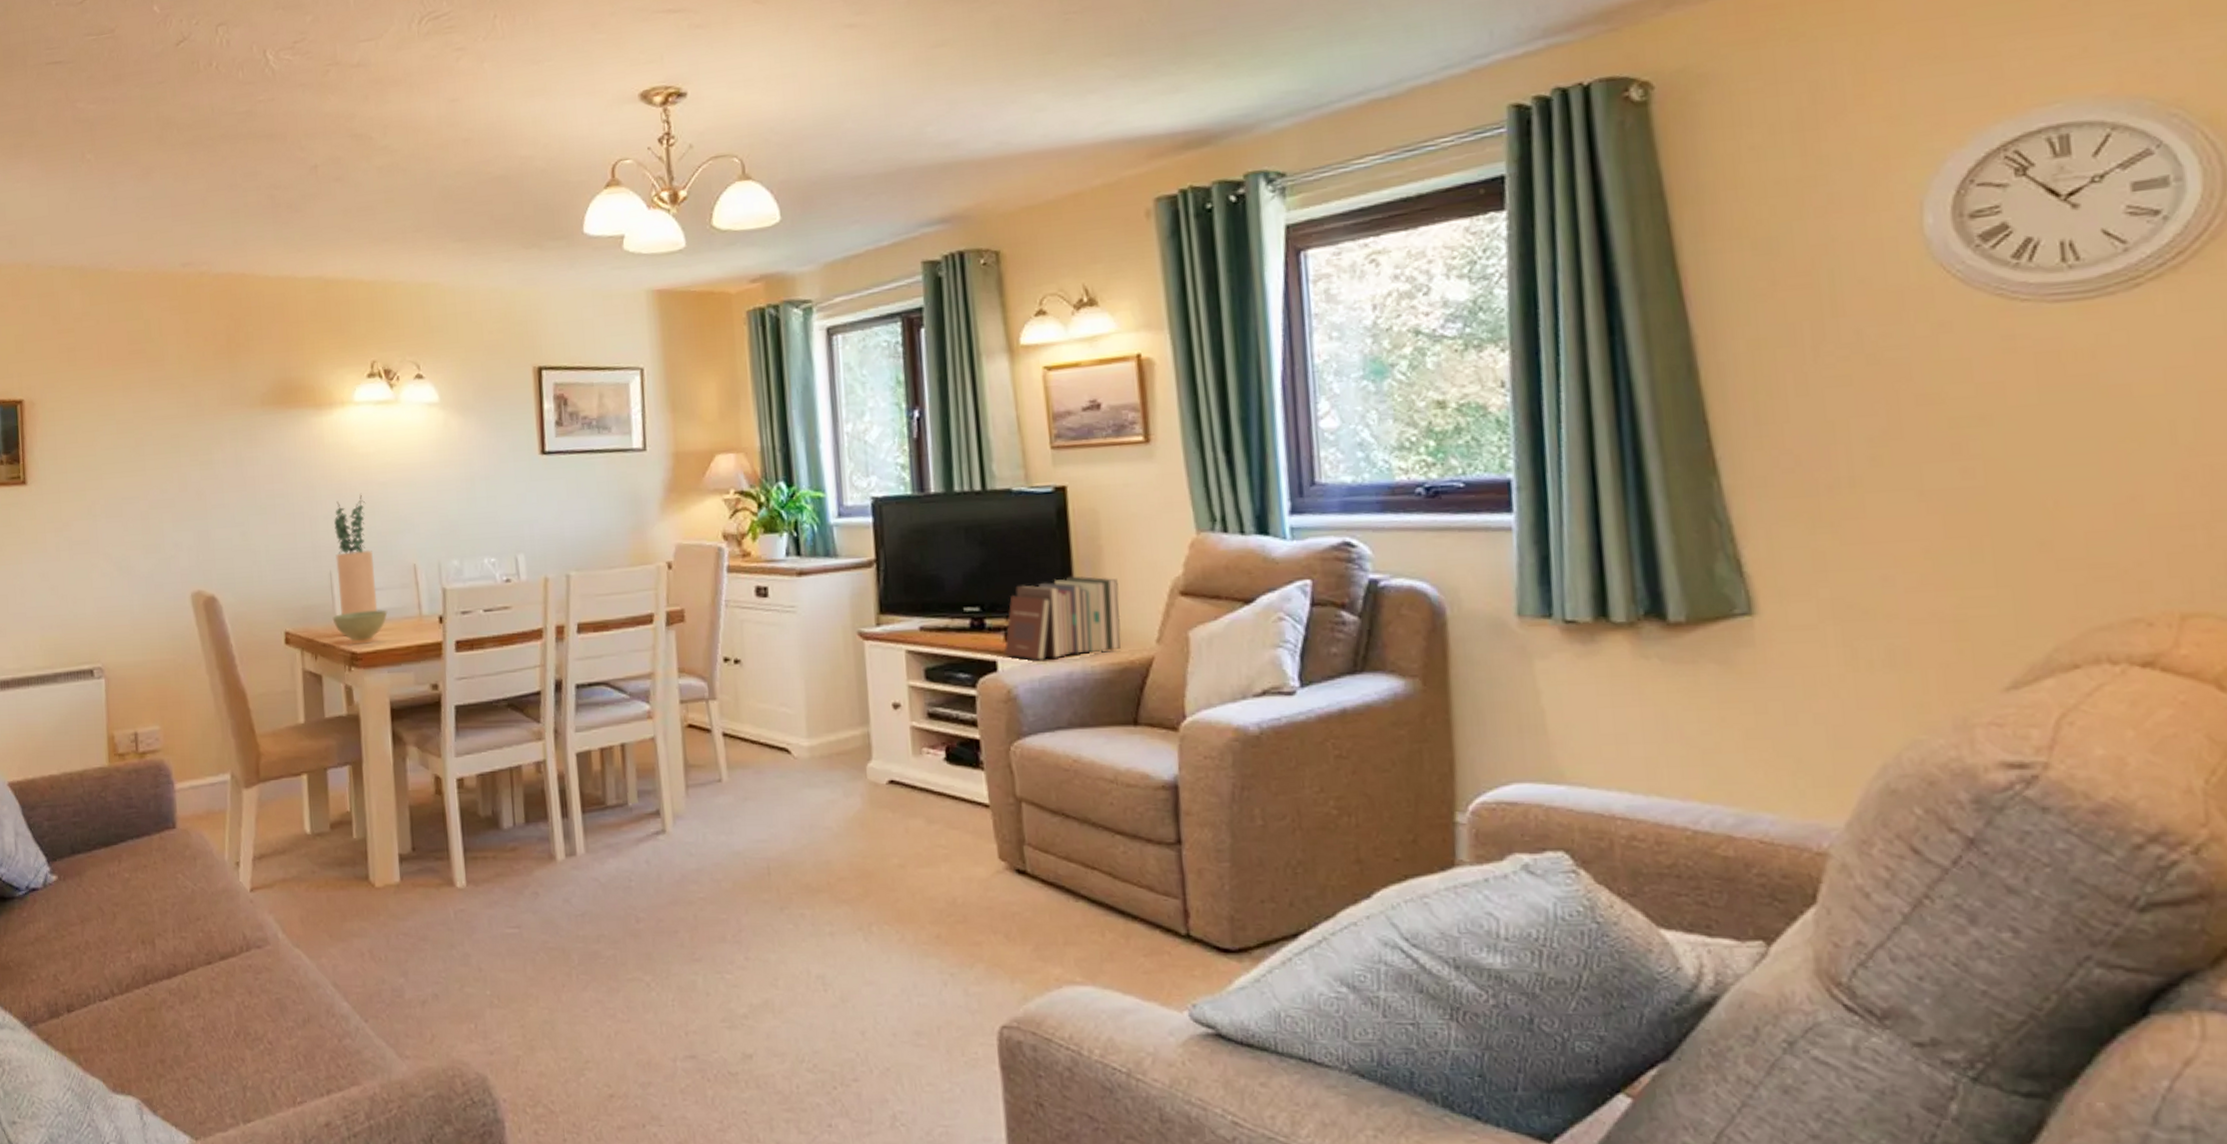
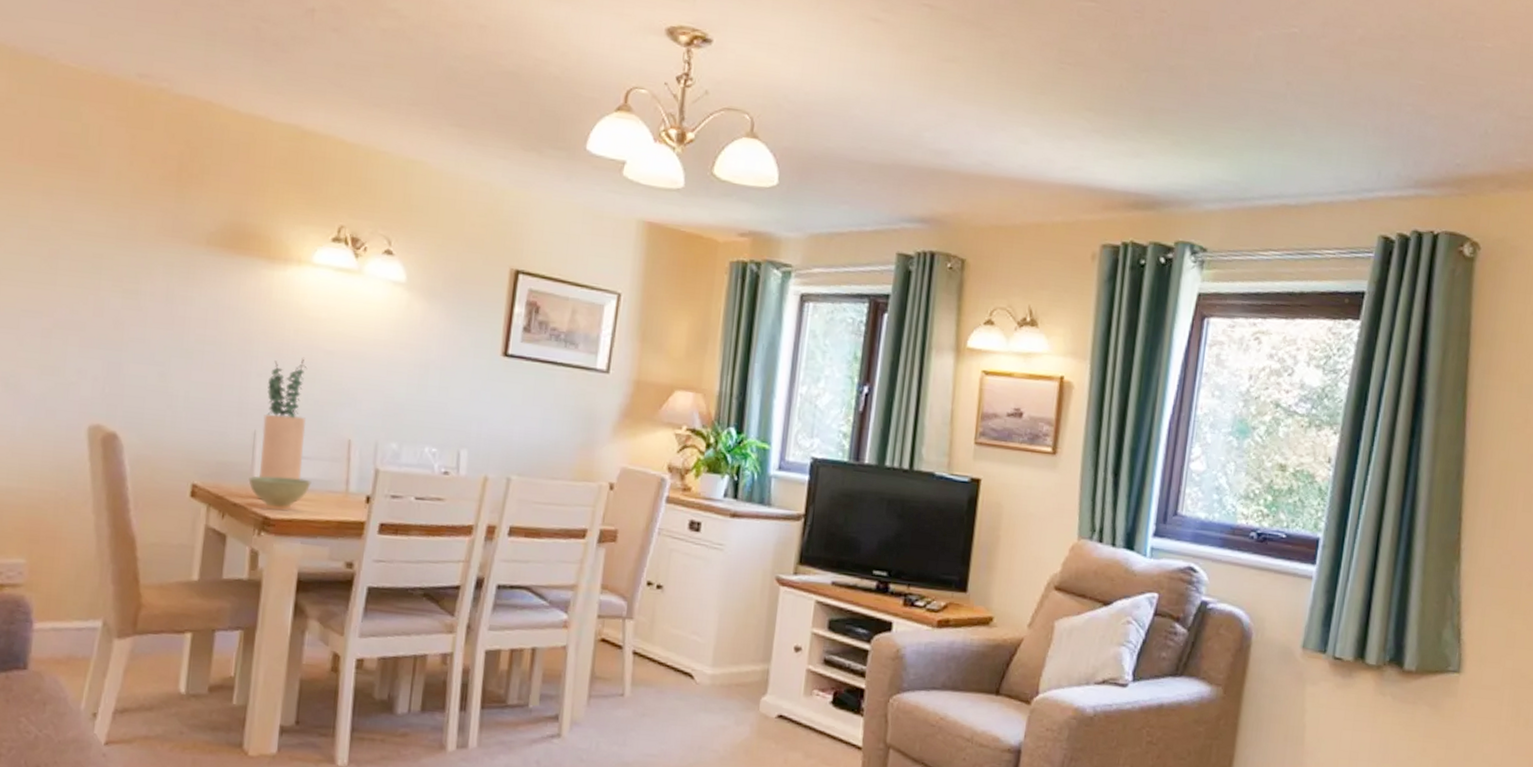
books: present [1004,576,1121,661] -> none [901,558,1007,628]

